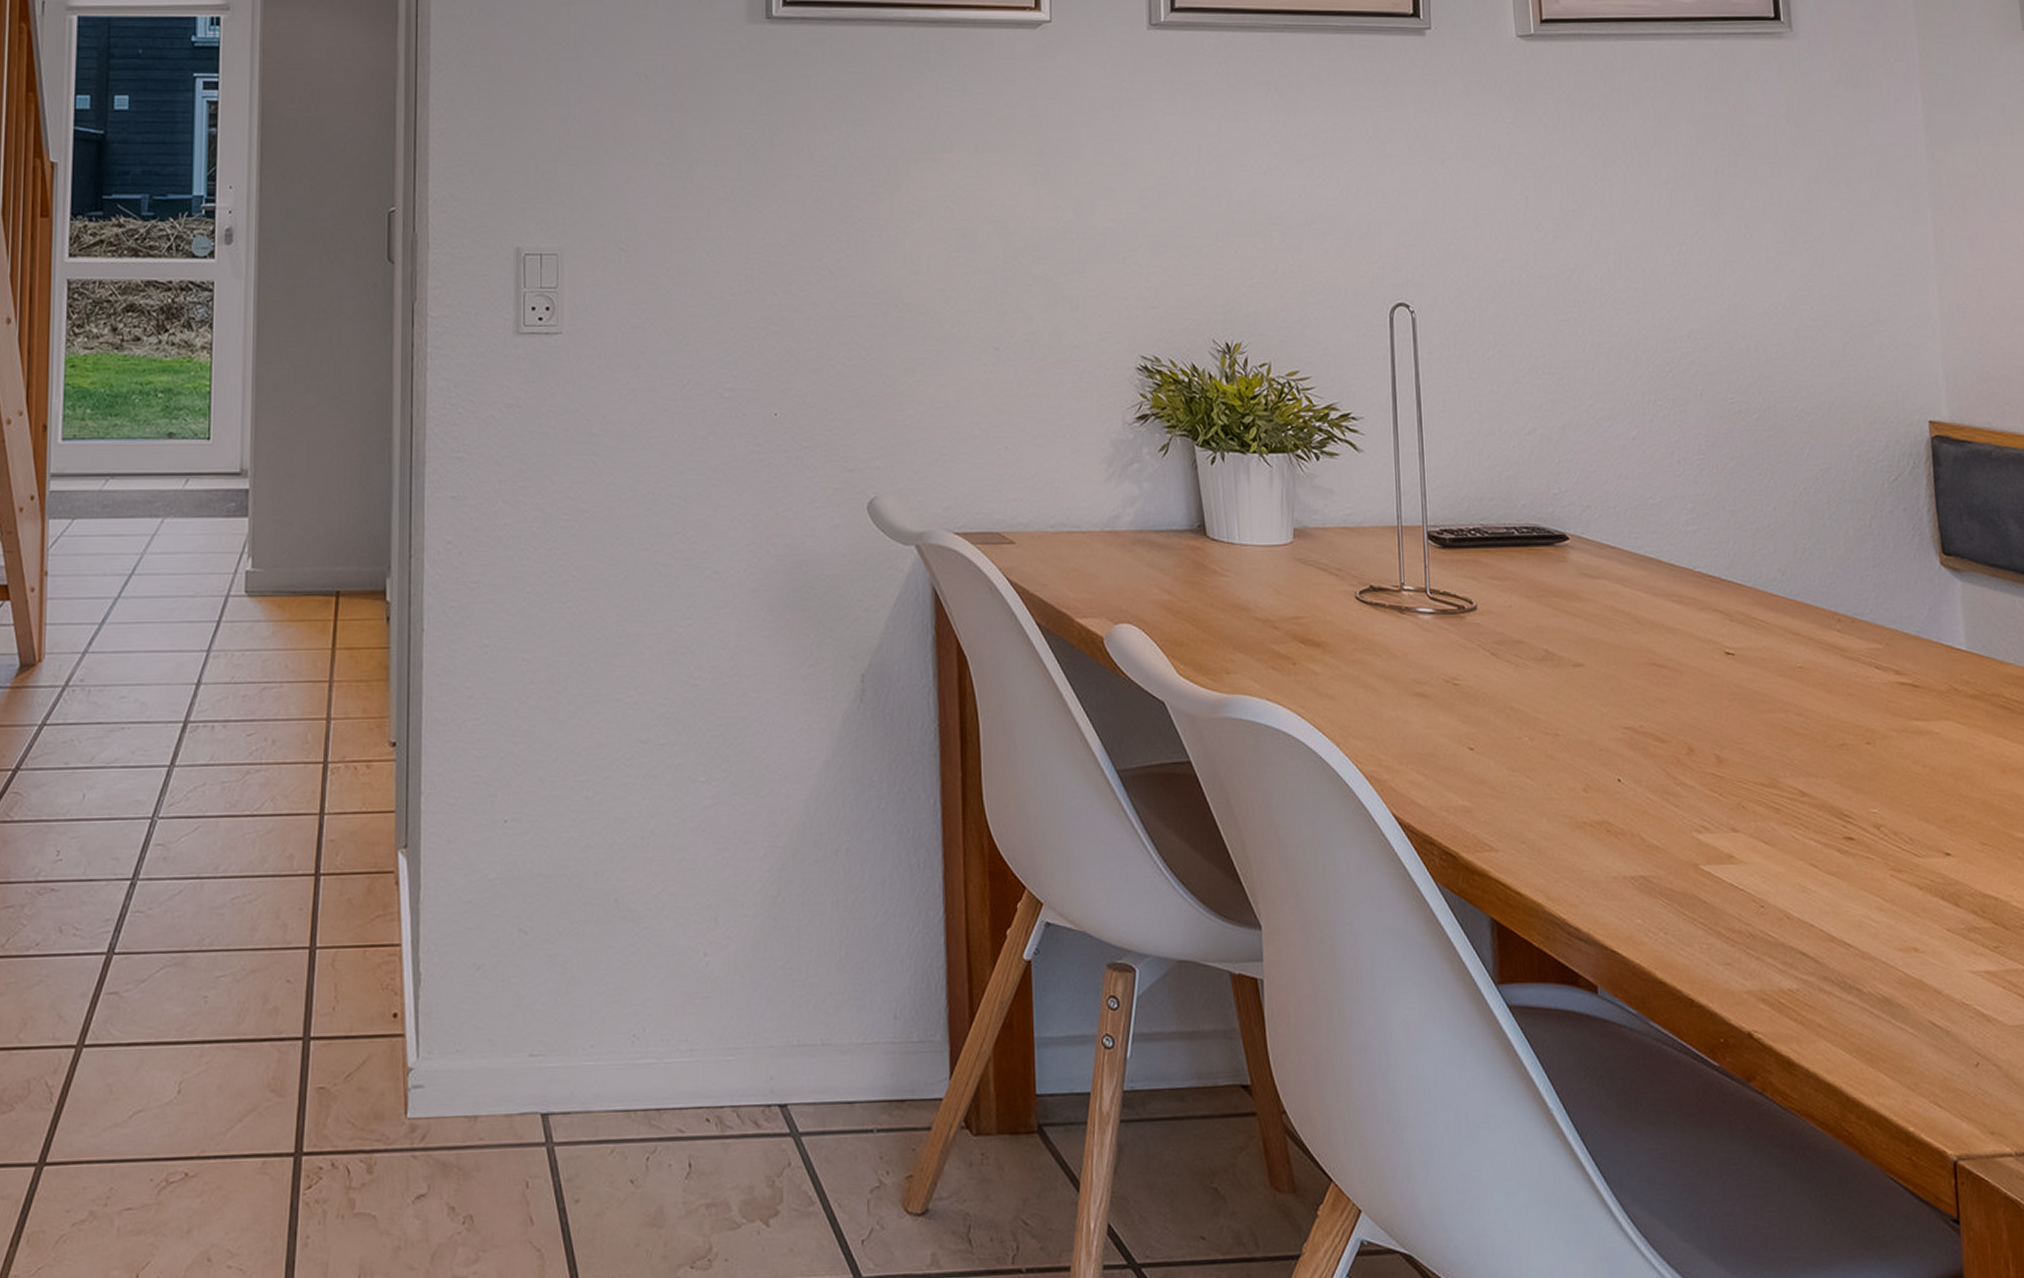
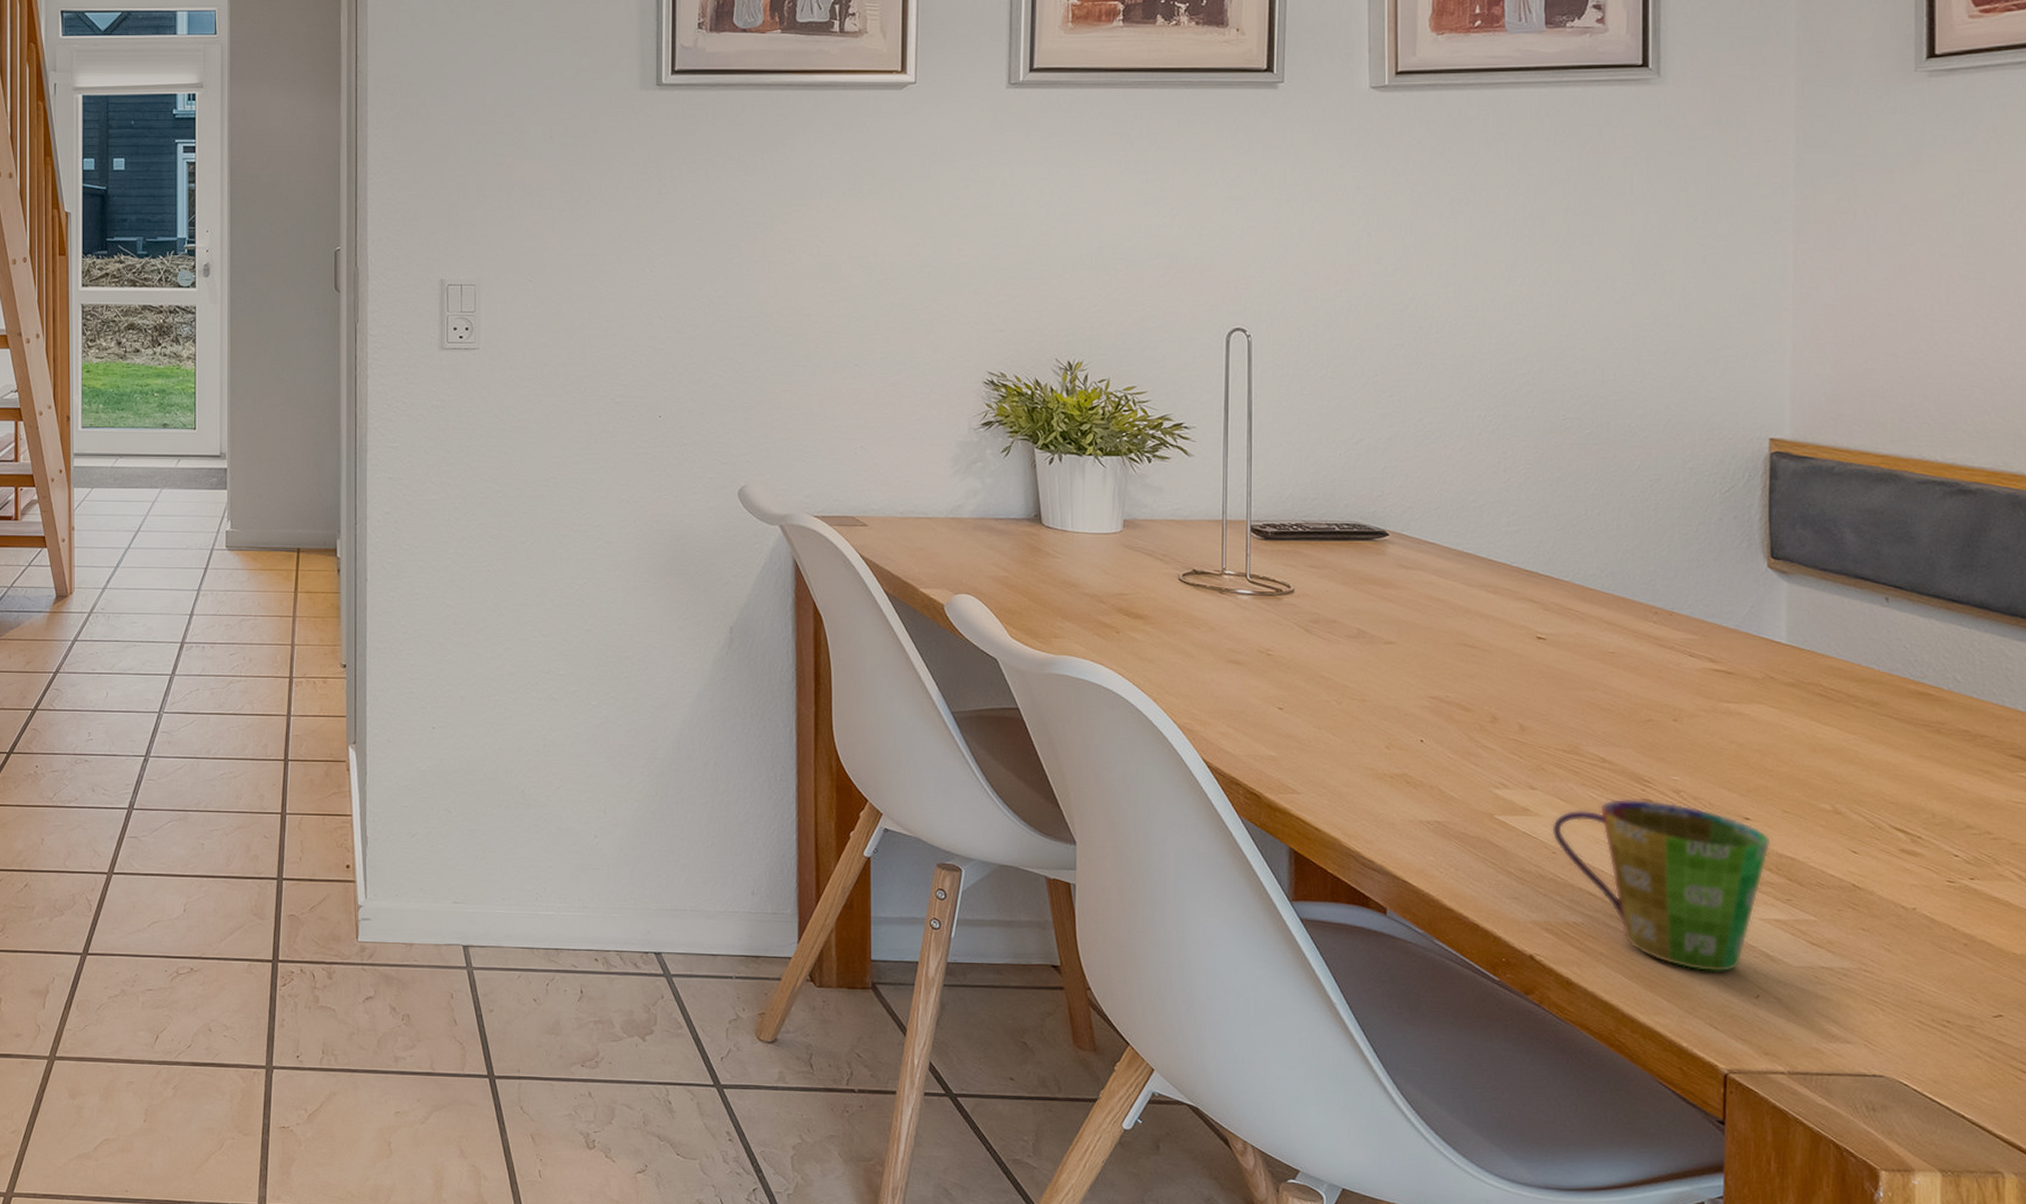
cup: none [1757,837,1973,1039] -> present [1552,798,1771,973]

